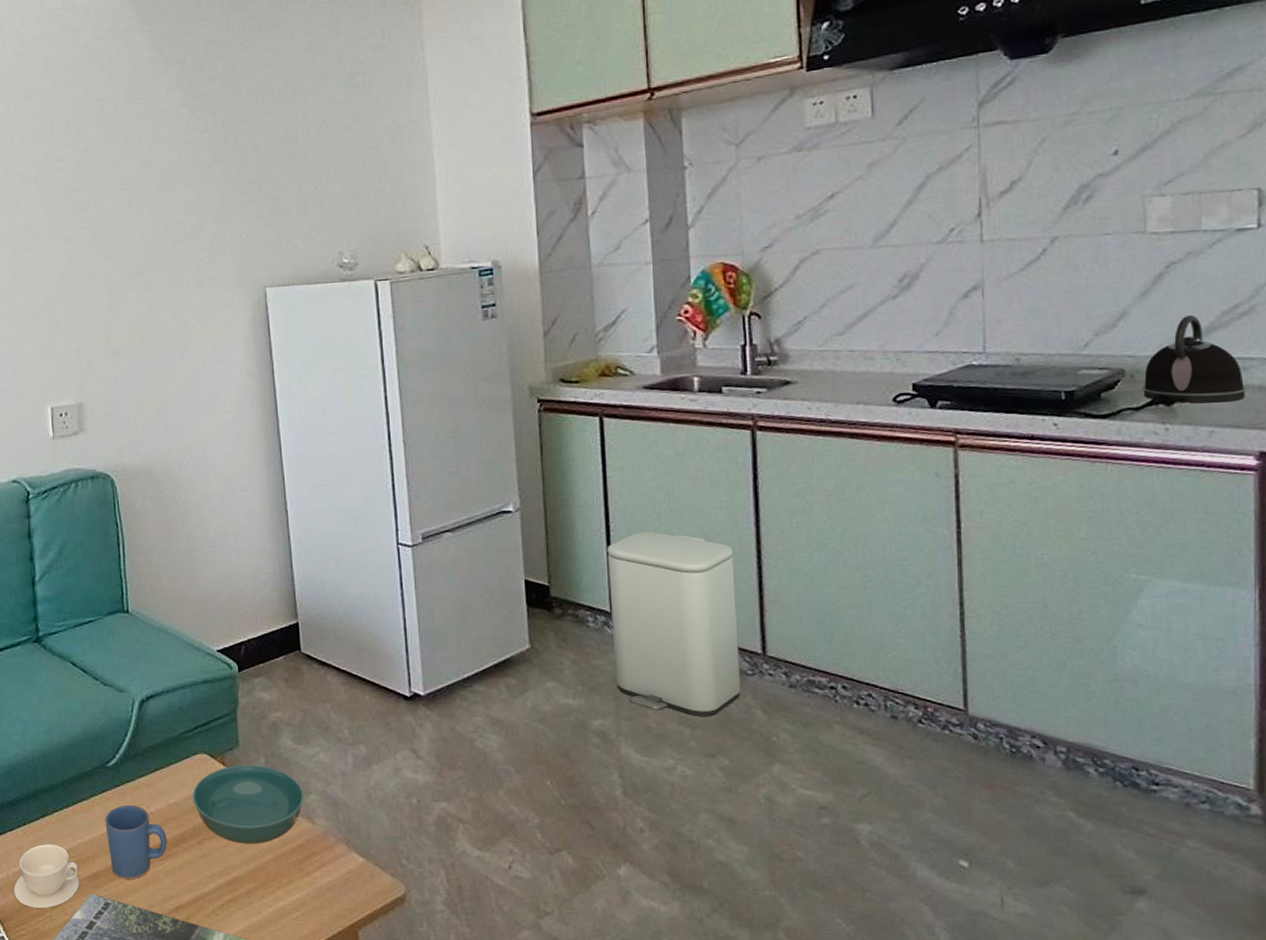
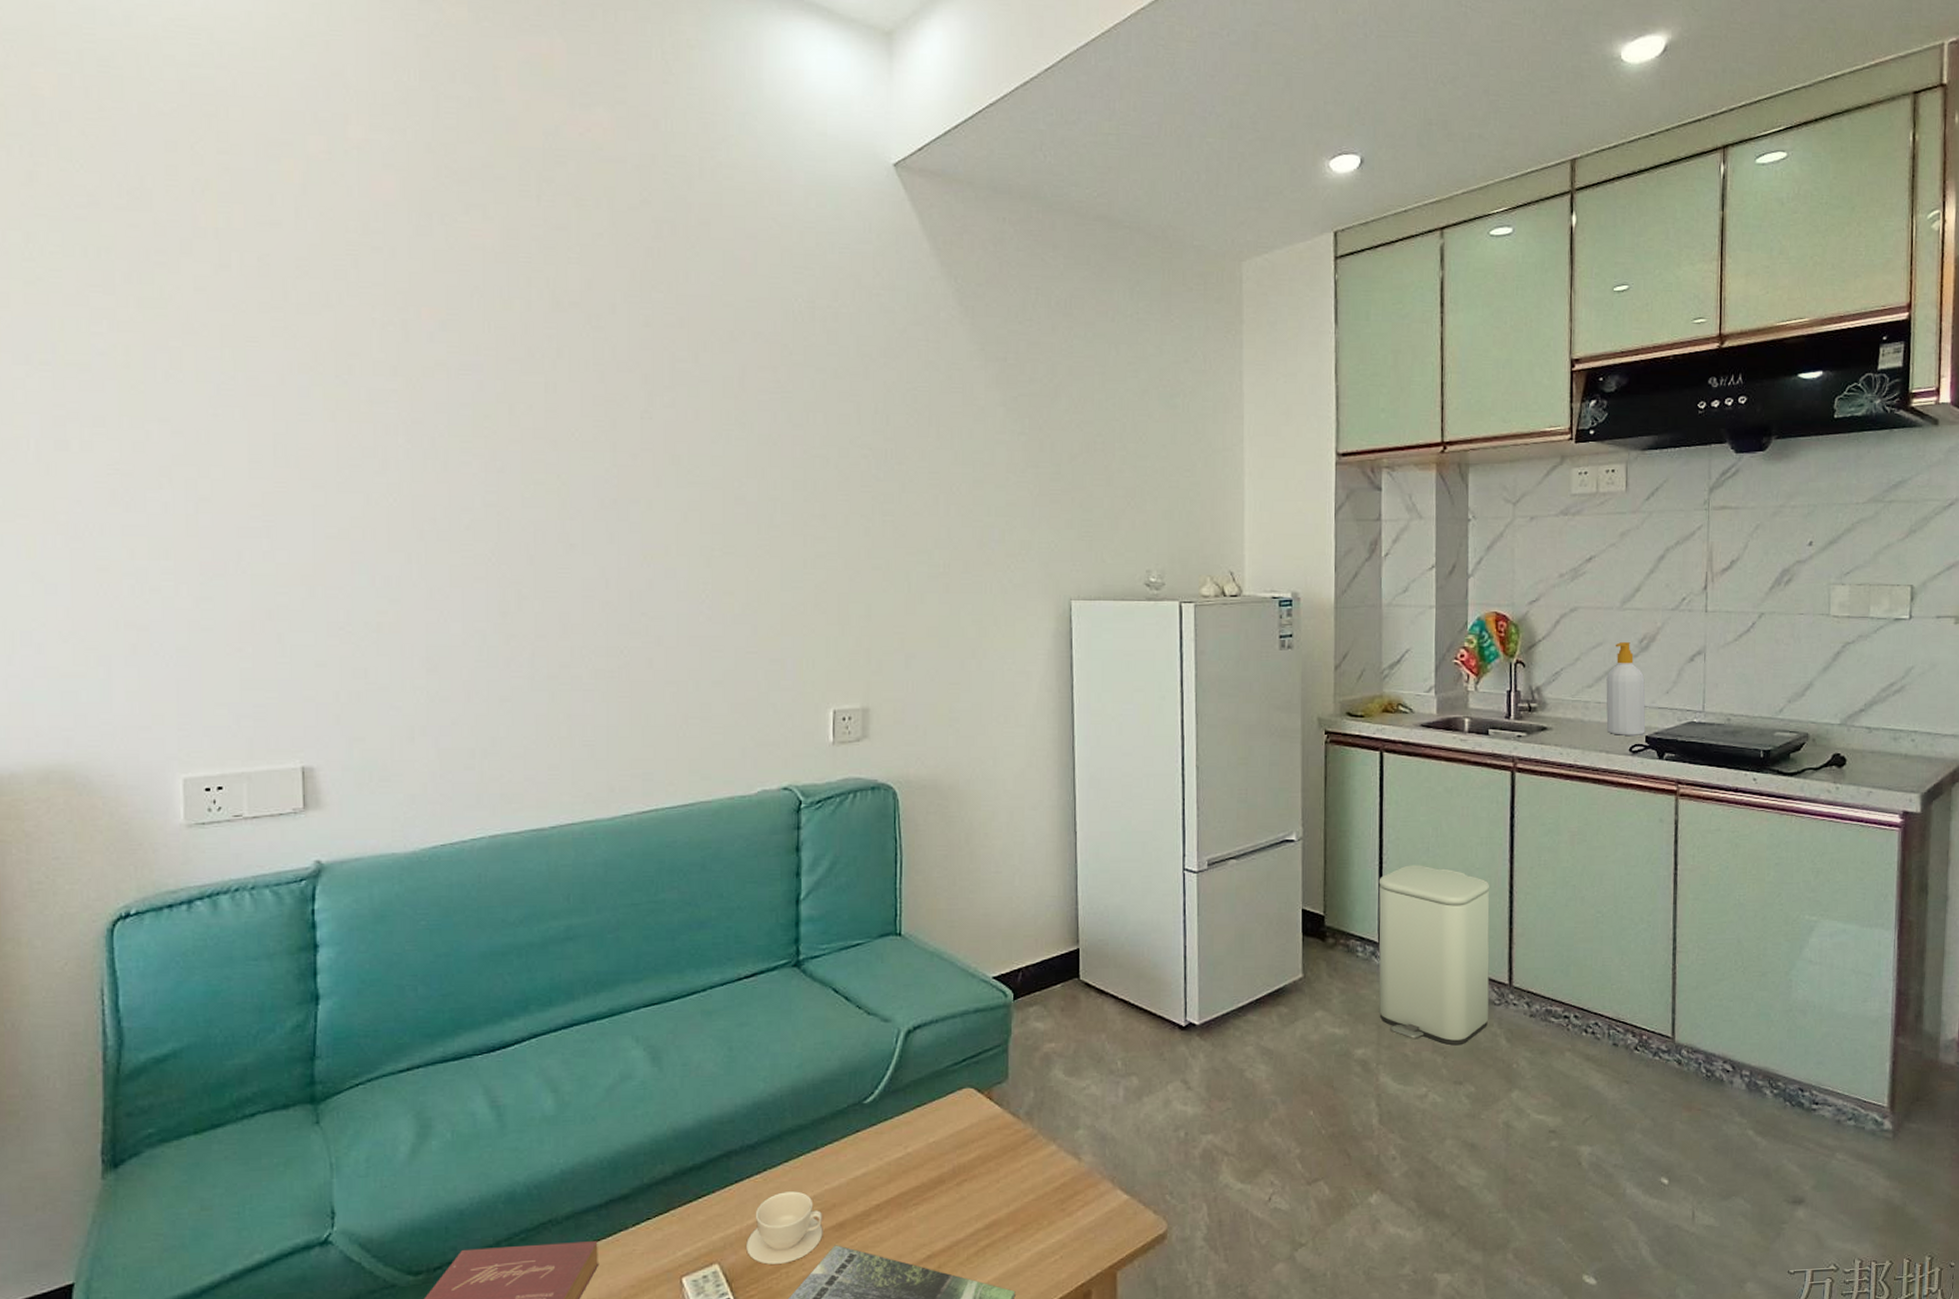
mug: present [105,804,168,880] -> none [857,1145,924,1228]
bowl: present [193,764,304,844] -> none [955,1098,1072,1184]
soap bottle: none [860,283,912,385] -> present [1606,642,1646,735]
kettle: present [1141,315,1247,404] -> none [1820,690,1897,767]

